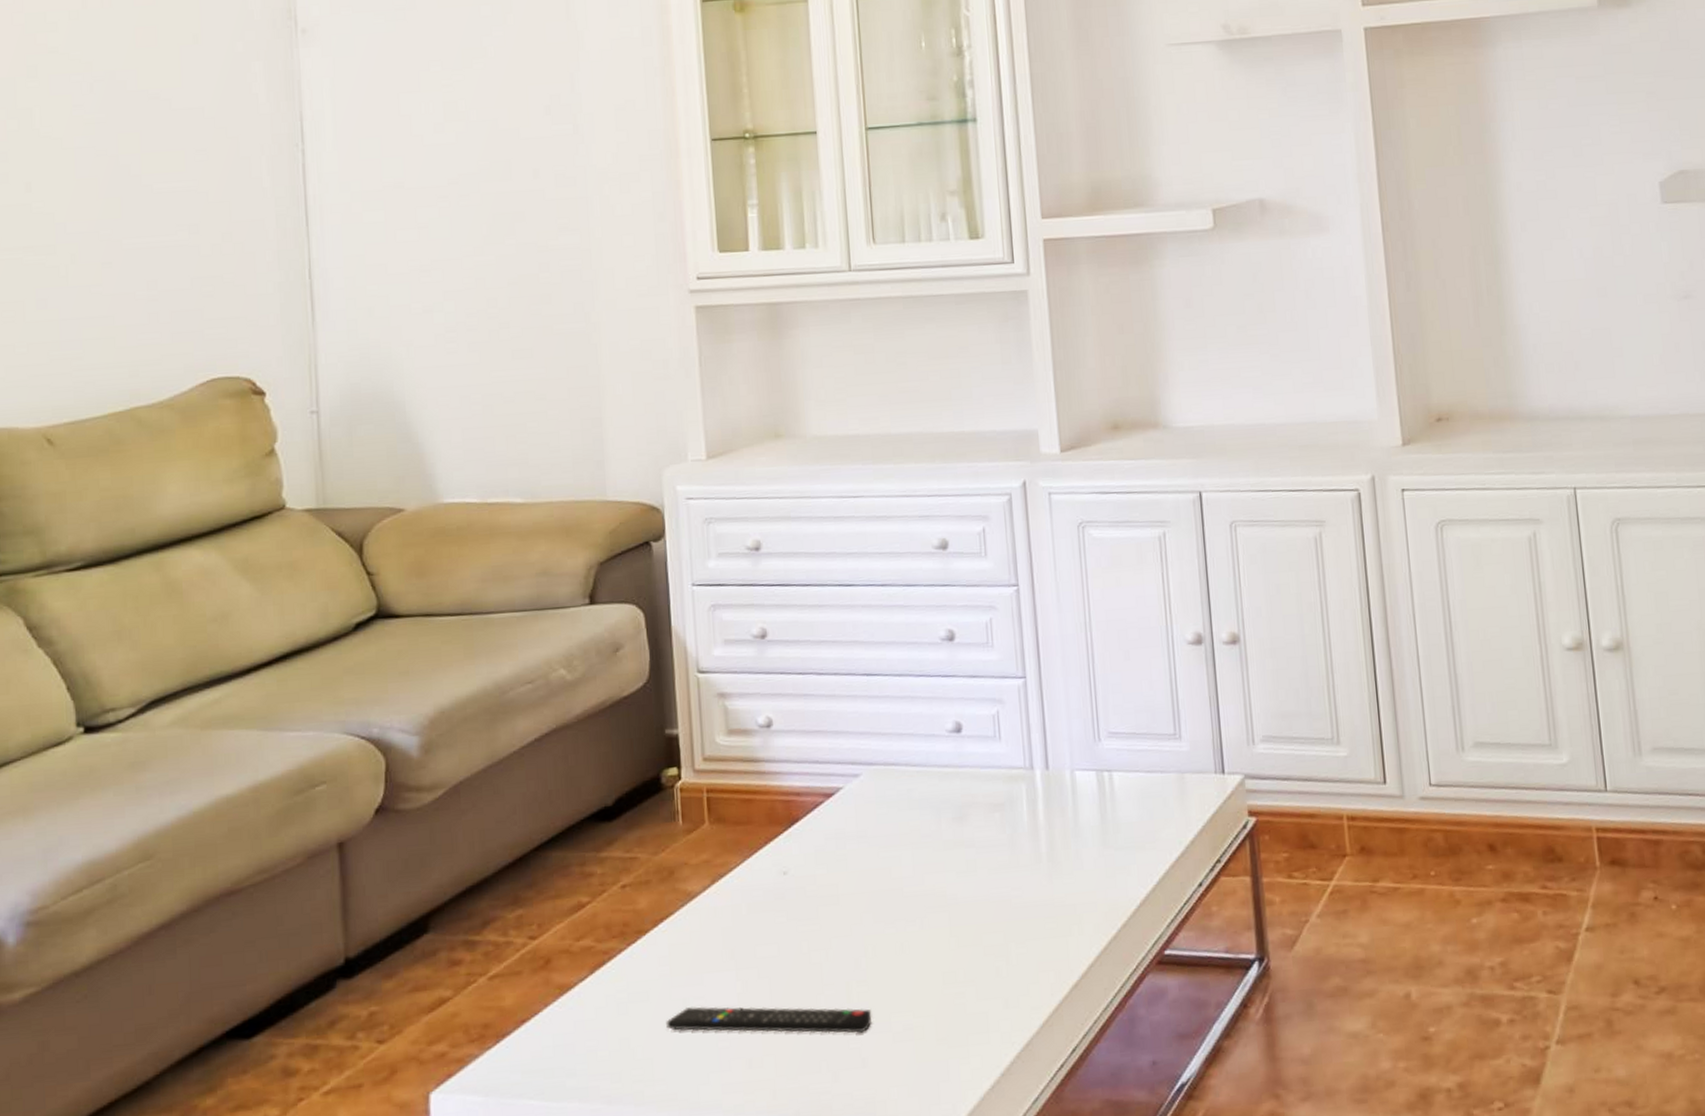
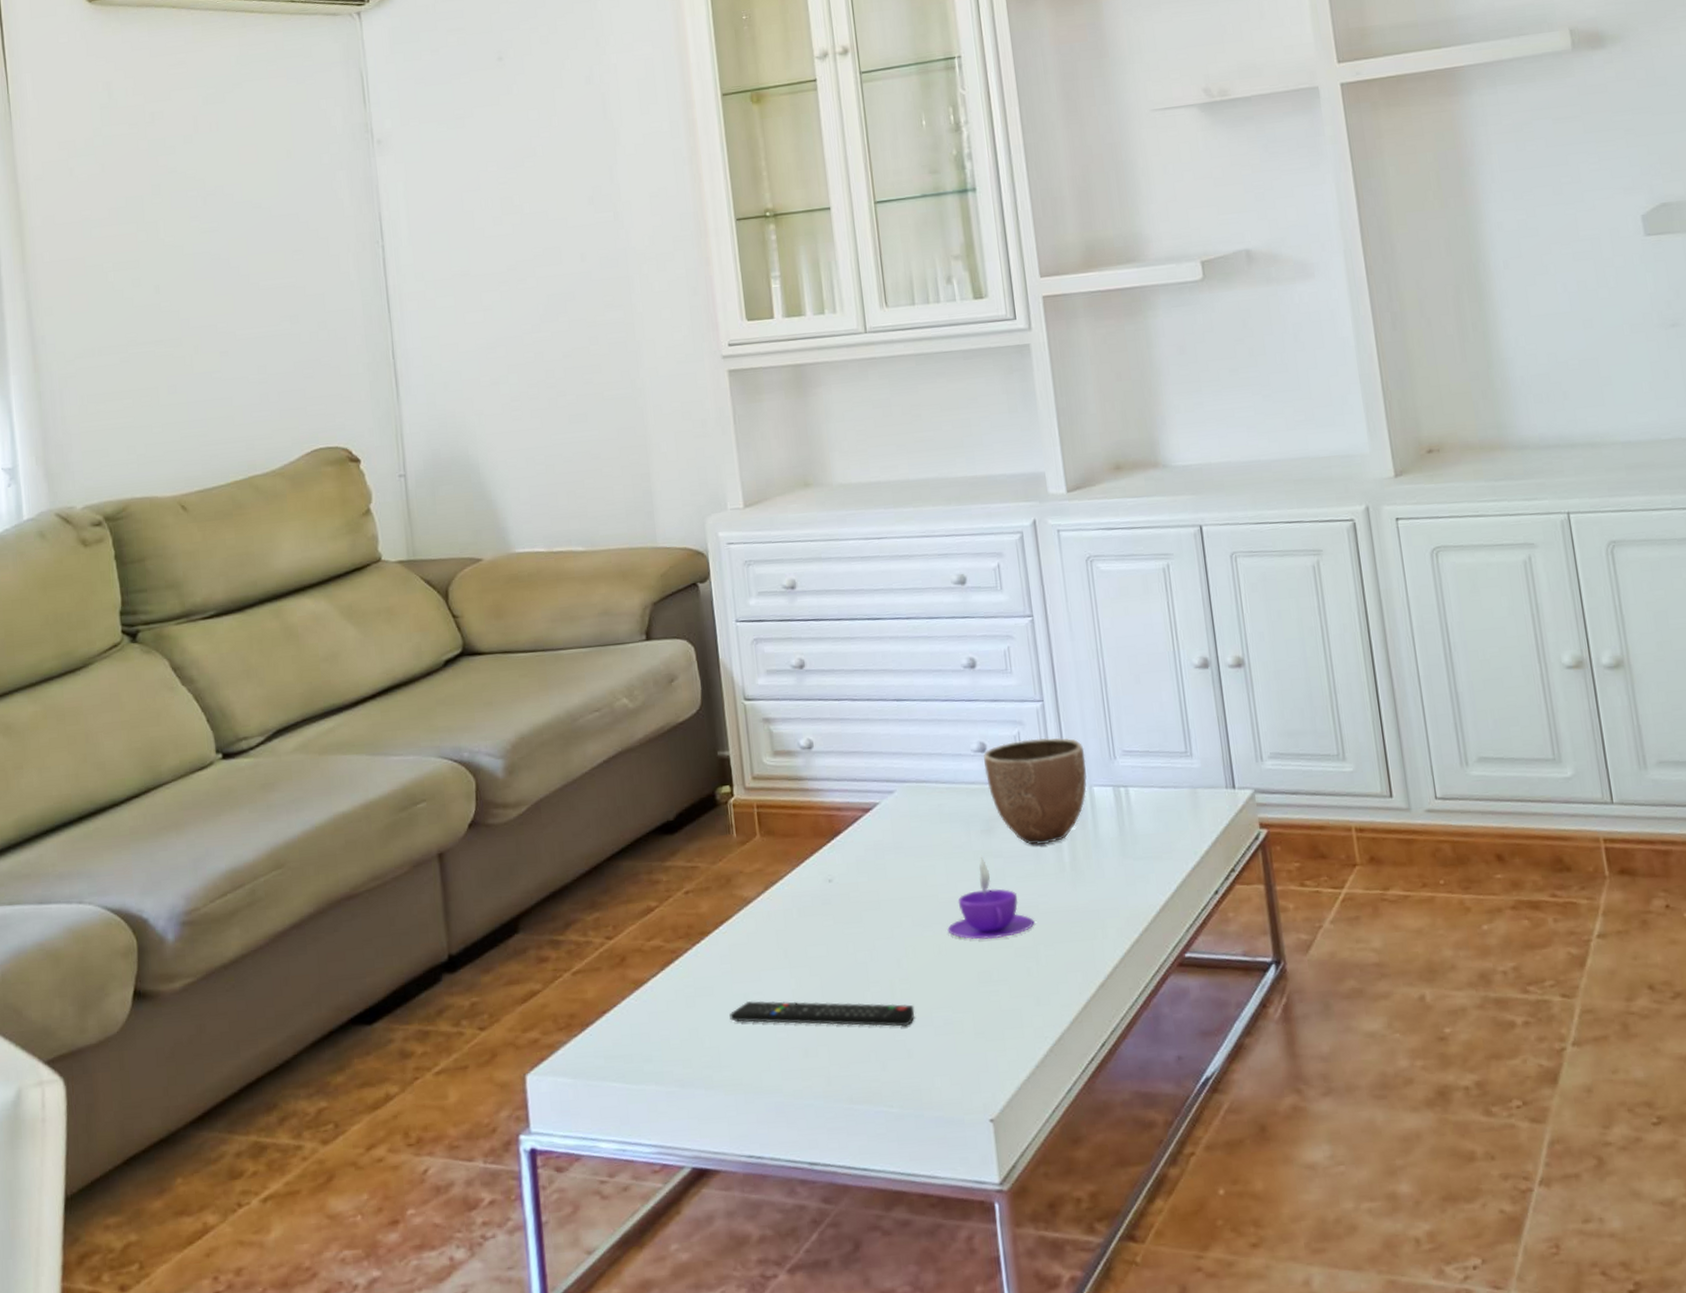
coffee cup: none [911,846,1006,937] -> present [947,856,1035,940]
decorative bowl: none [959,717,1069,834] -> present [983,738,1087,845]

